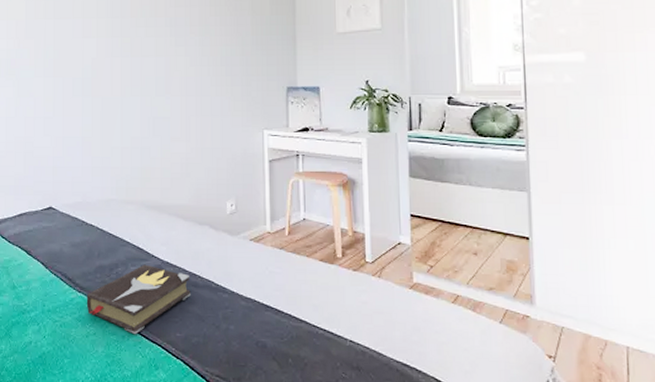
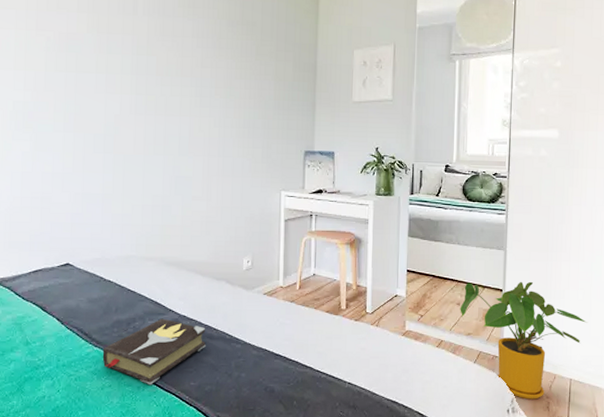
house plant: none [477,228,644,370] -> present [460,281,587,400]

